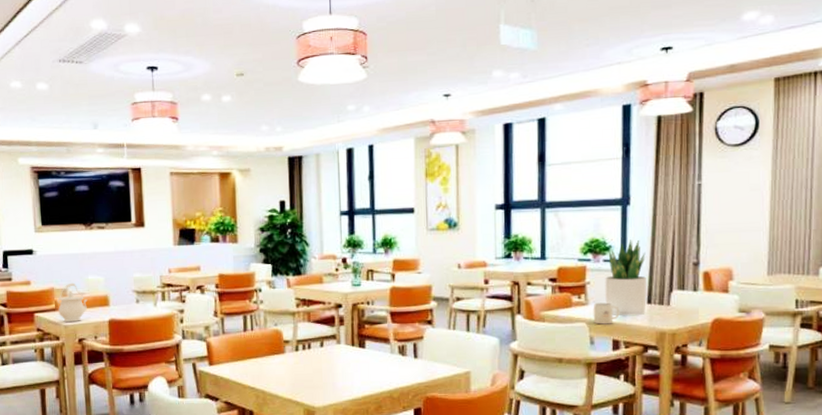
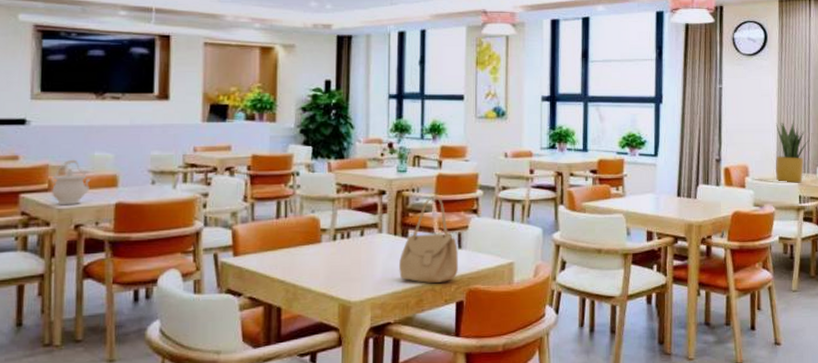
handbag: none [358,307,415,391] -> present [399,195,458,283]
mug: present [593,302,620,325] -> none [629,194,653,216]
planter: present [605,239,647,317] -> none [640,135,677,208]
planter: none [767,216,811,286] -> present [776,121,810,183]

